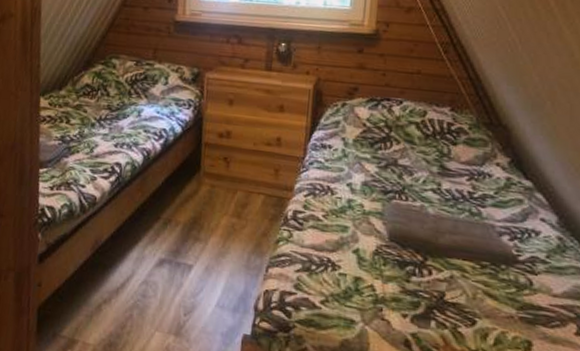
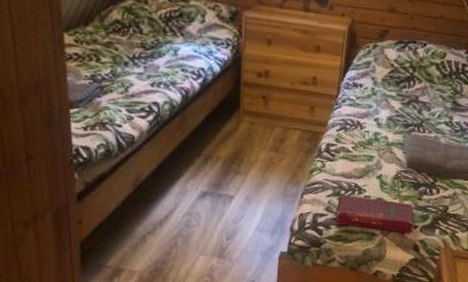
book: none [304,270,403,323] -> present [334,194,415,233]

